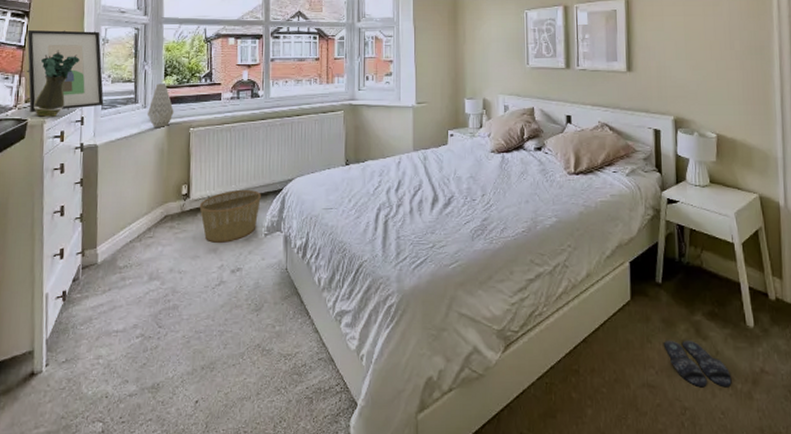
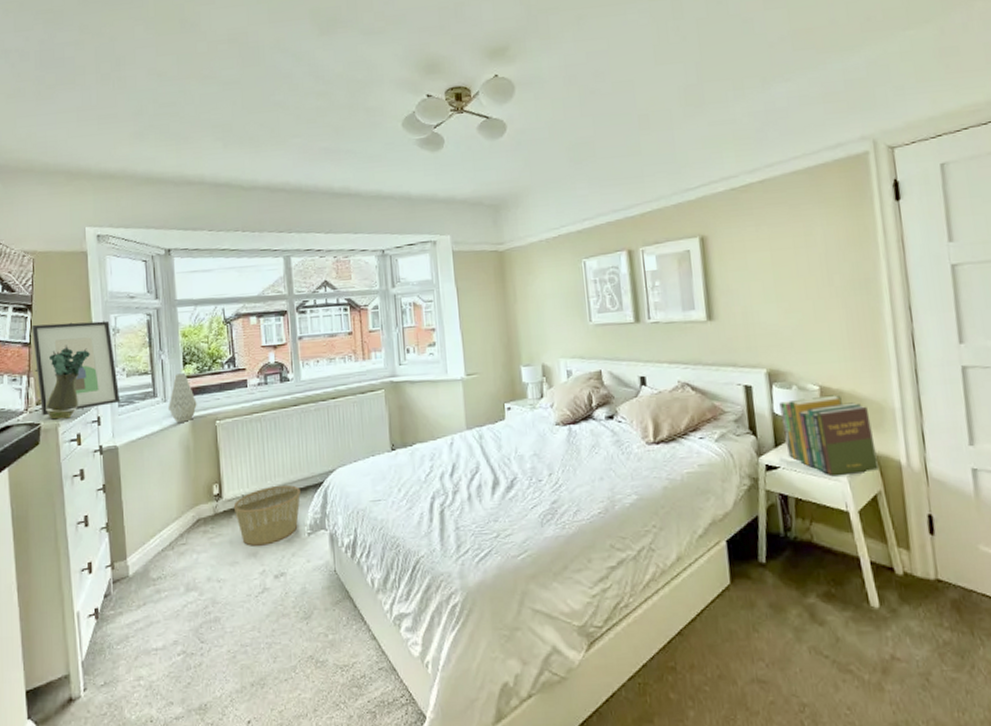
slippers: present [663,340,732,388] -> none [772,626,858,681]
books: none [682,142,761,212] -> present [779,395,879,477]

